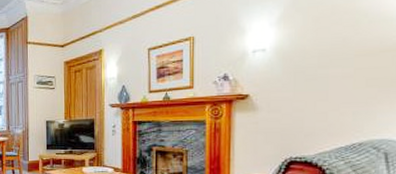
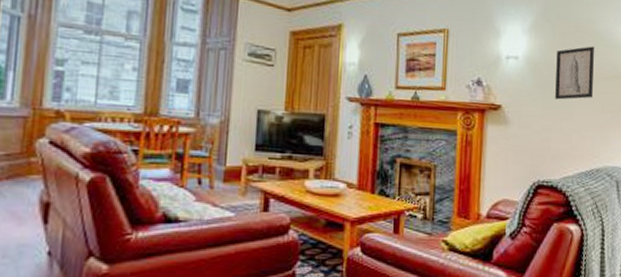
wall art: none [308,25,355,82] -> present [555,46,594,100]

